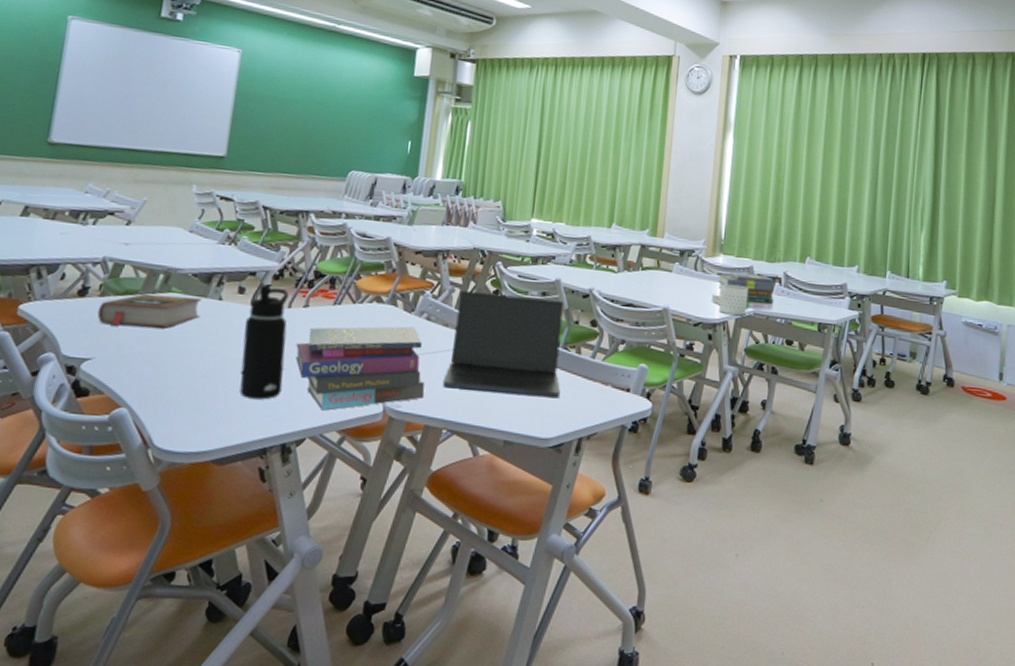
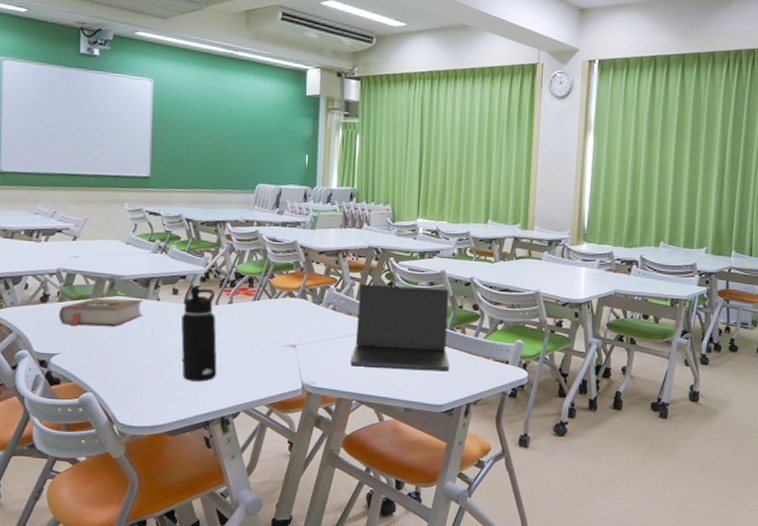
books: present [295,326,425,411] -> none [225,316,336,389]
books: present [710,272,775,311] -> none [576,258,633,290]
mug: present [719,283,749,316] -> none [584,268,610,296]

